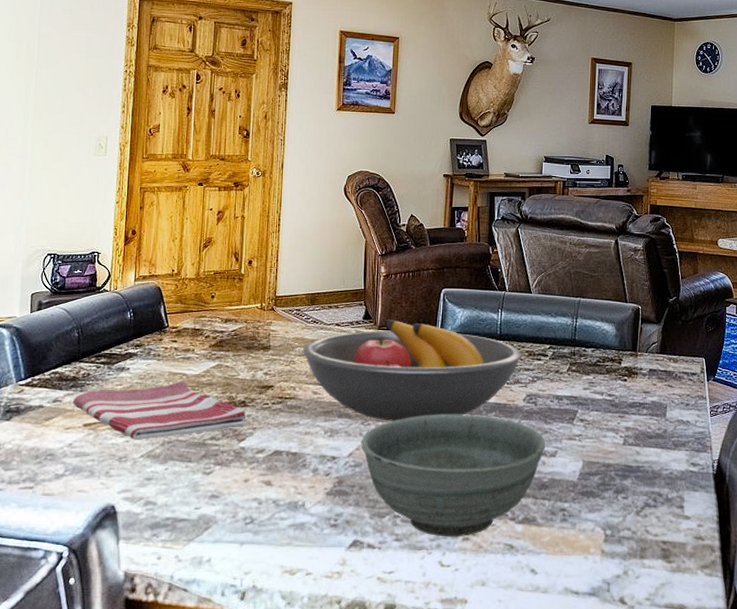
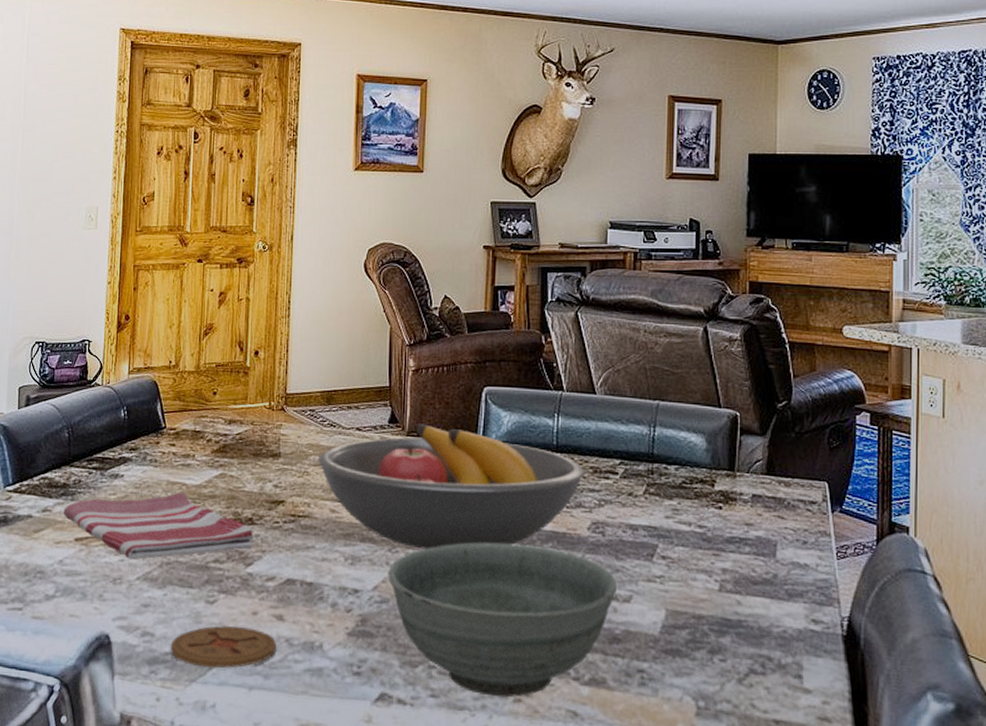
coaster: none [170,492,266,529] -> present [170,626,277,669]

